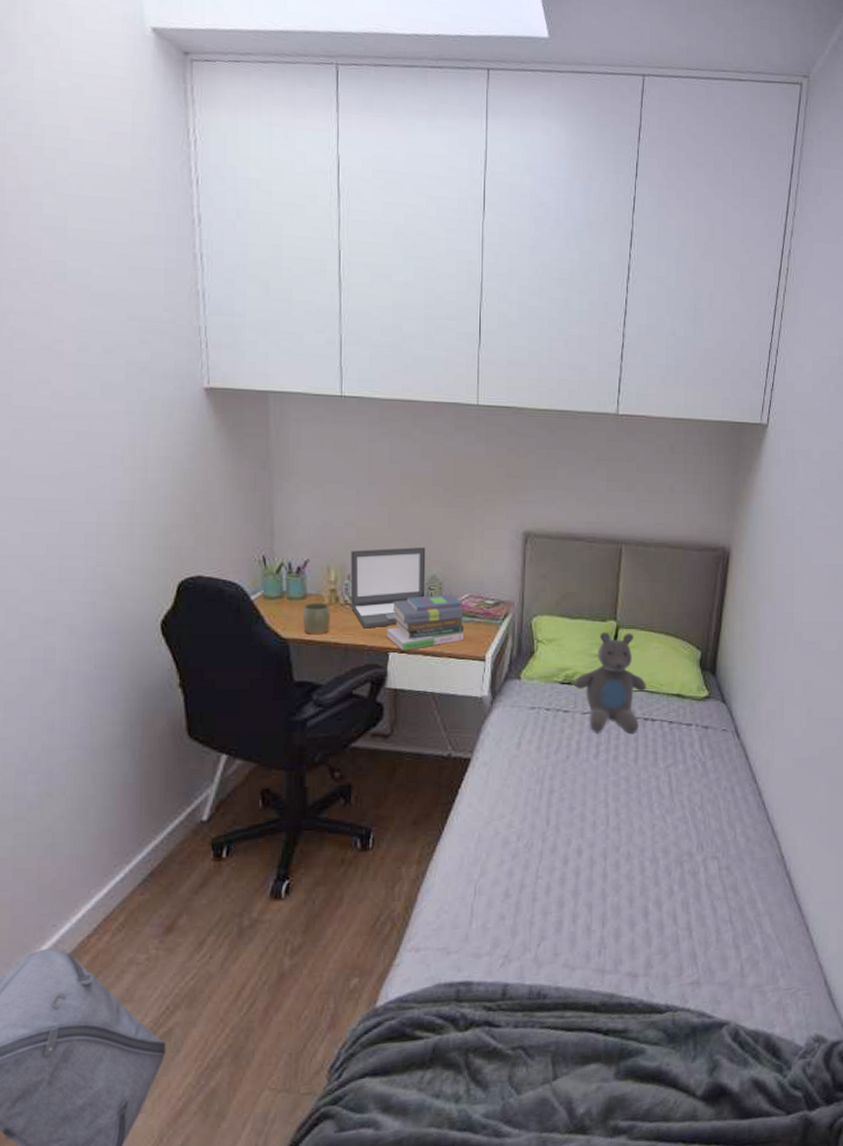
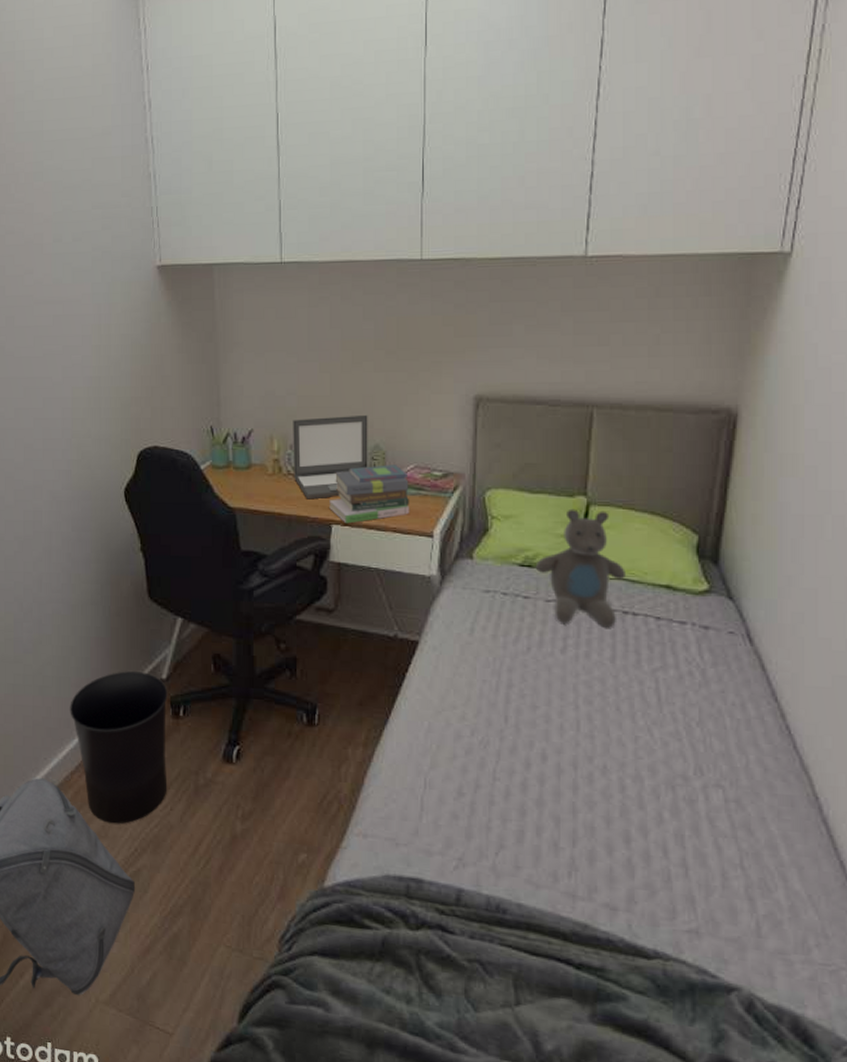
waste bin: none [87,816,209,985] -> present [70,671,168,824]
mug: present [302,602,330,634] -> none [247,472,274,504]

